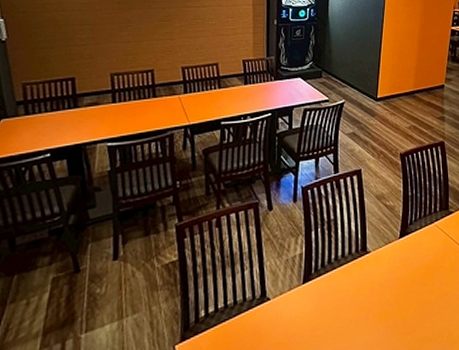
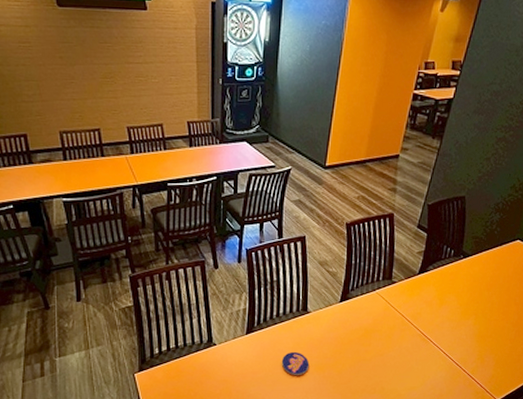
coaster: none [342,299,372,328] -> present [281,351,310,375]

